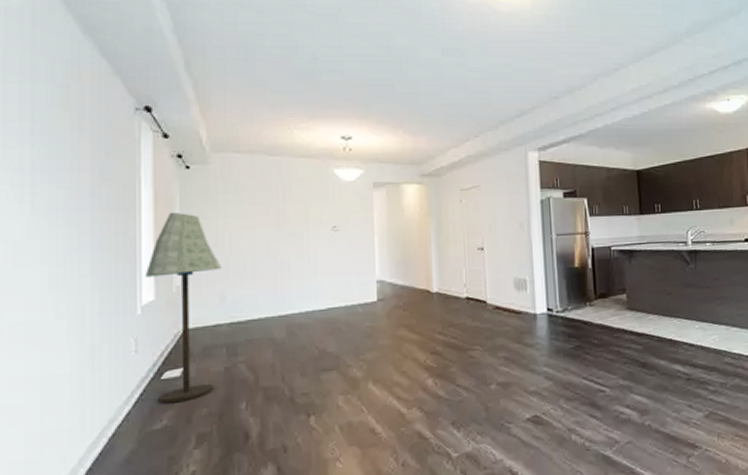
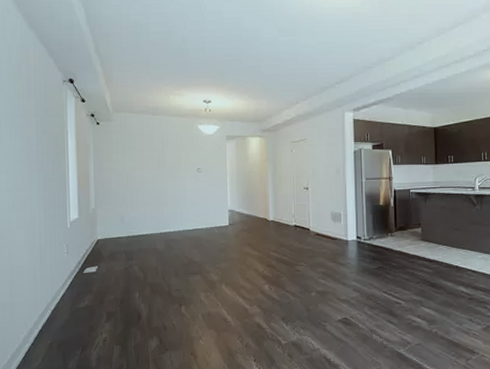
floor lamp: present [144,211,222,404] -> none [71,155,122,290]

